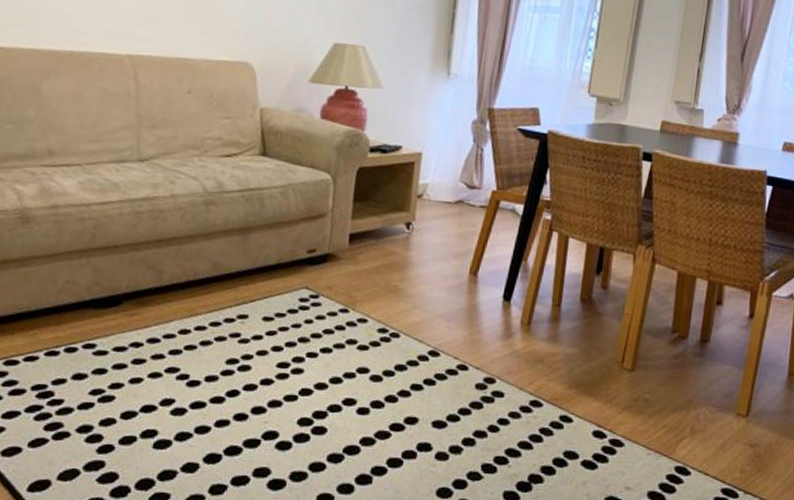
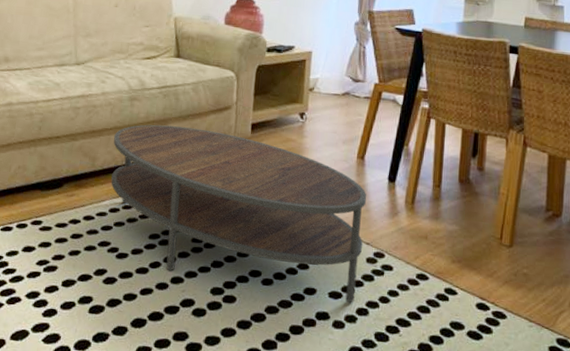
coffee table: none [181,233,479,433] -> present [111,124,367,303]

